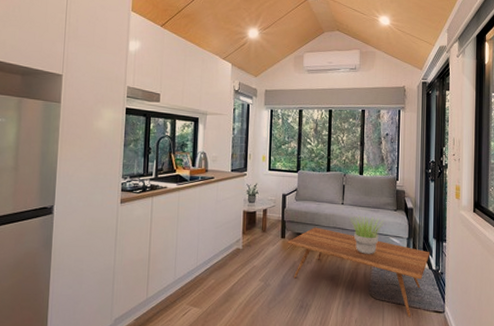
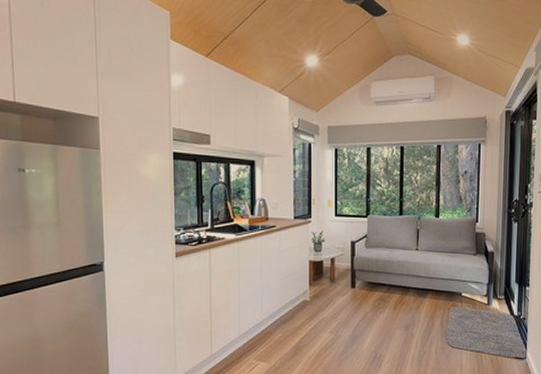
coffee table: present [287,227,430,317] -> none [358,275,512,364]
potted plant: present [349,215,384,254] -> none [424,261,462,302]

